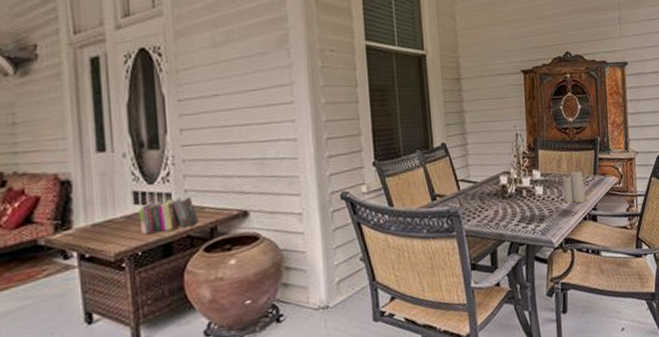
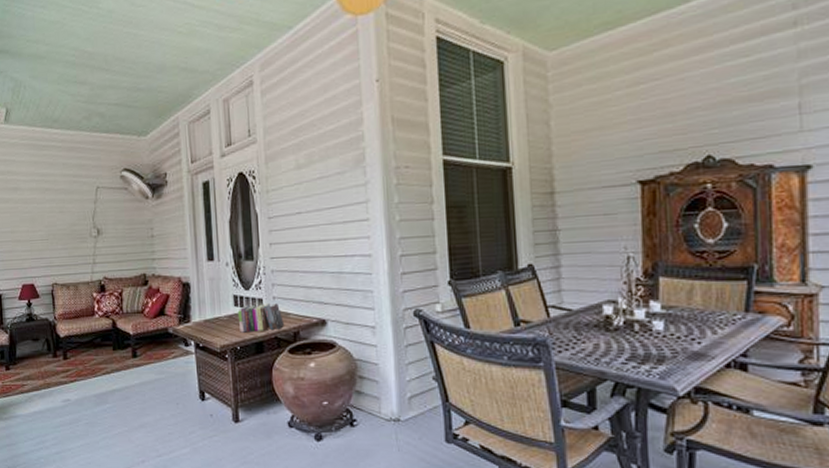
candle: present [562,169,588,204] -> none [692,303,735,347]

